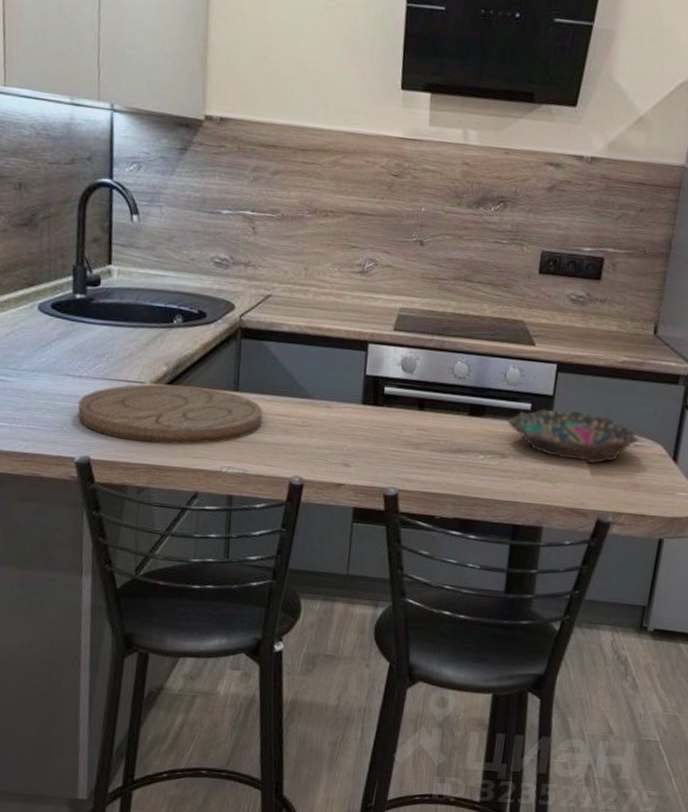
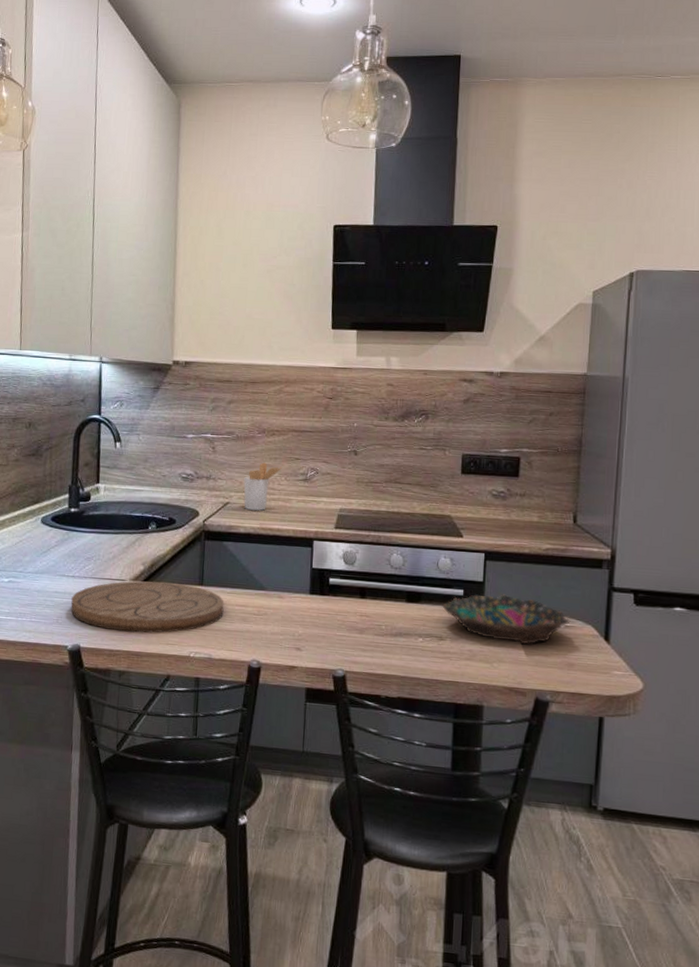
utensil holder: none [289,249,335,306] -> present [243,462,282,511]

